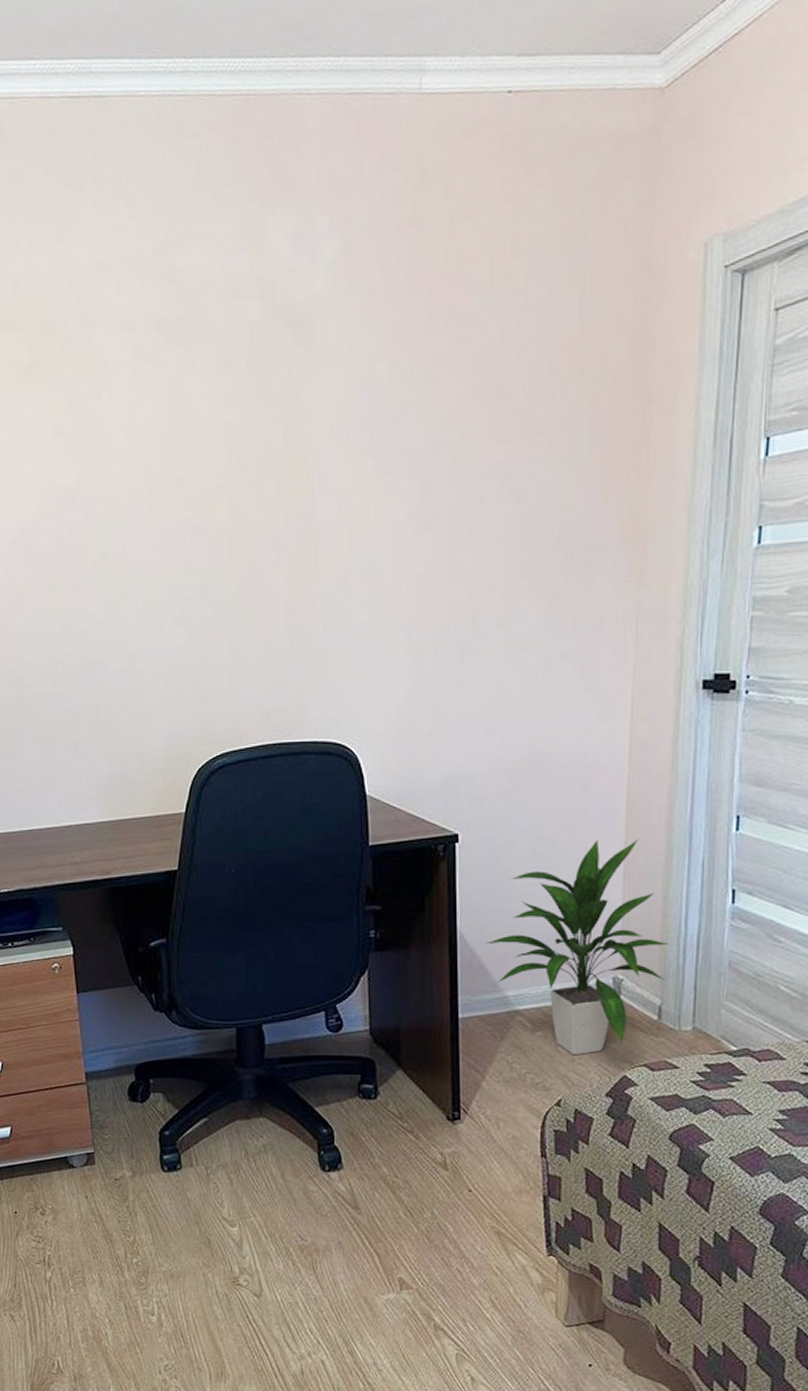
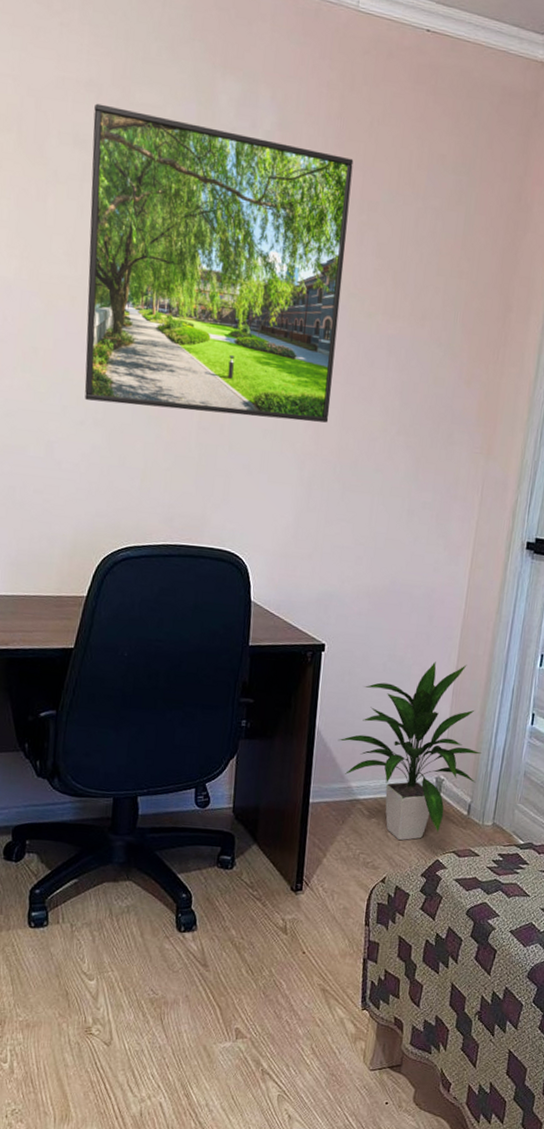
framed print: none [139,267,436,601] -> present [84,103,354,423]

